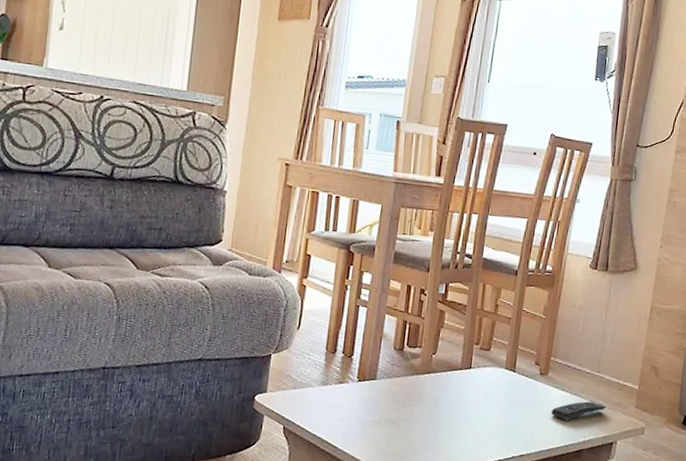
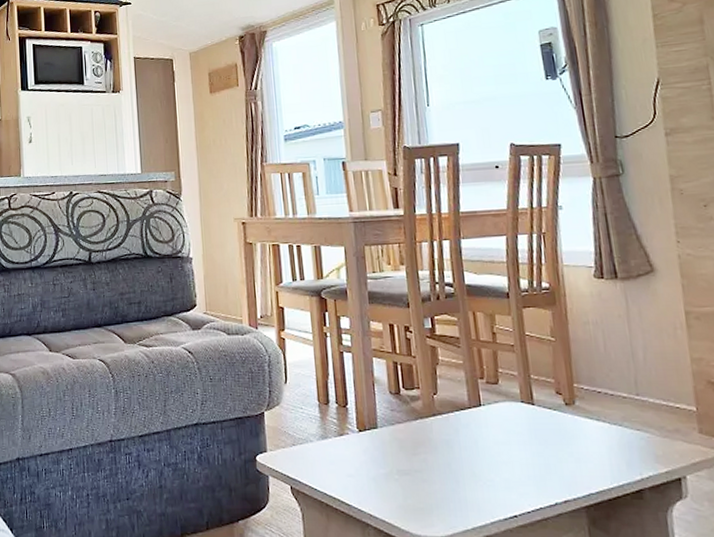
remote control: present [551,401,606,421] -> none [590,431,660,456]

